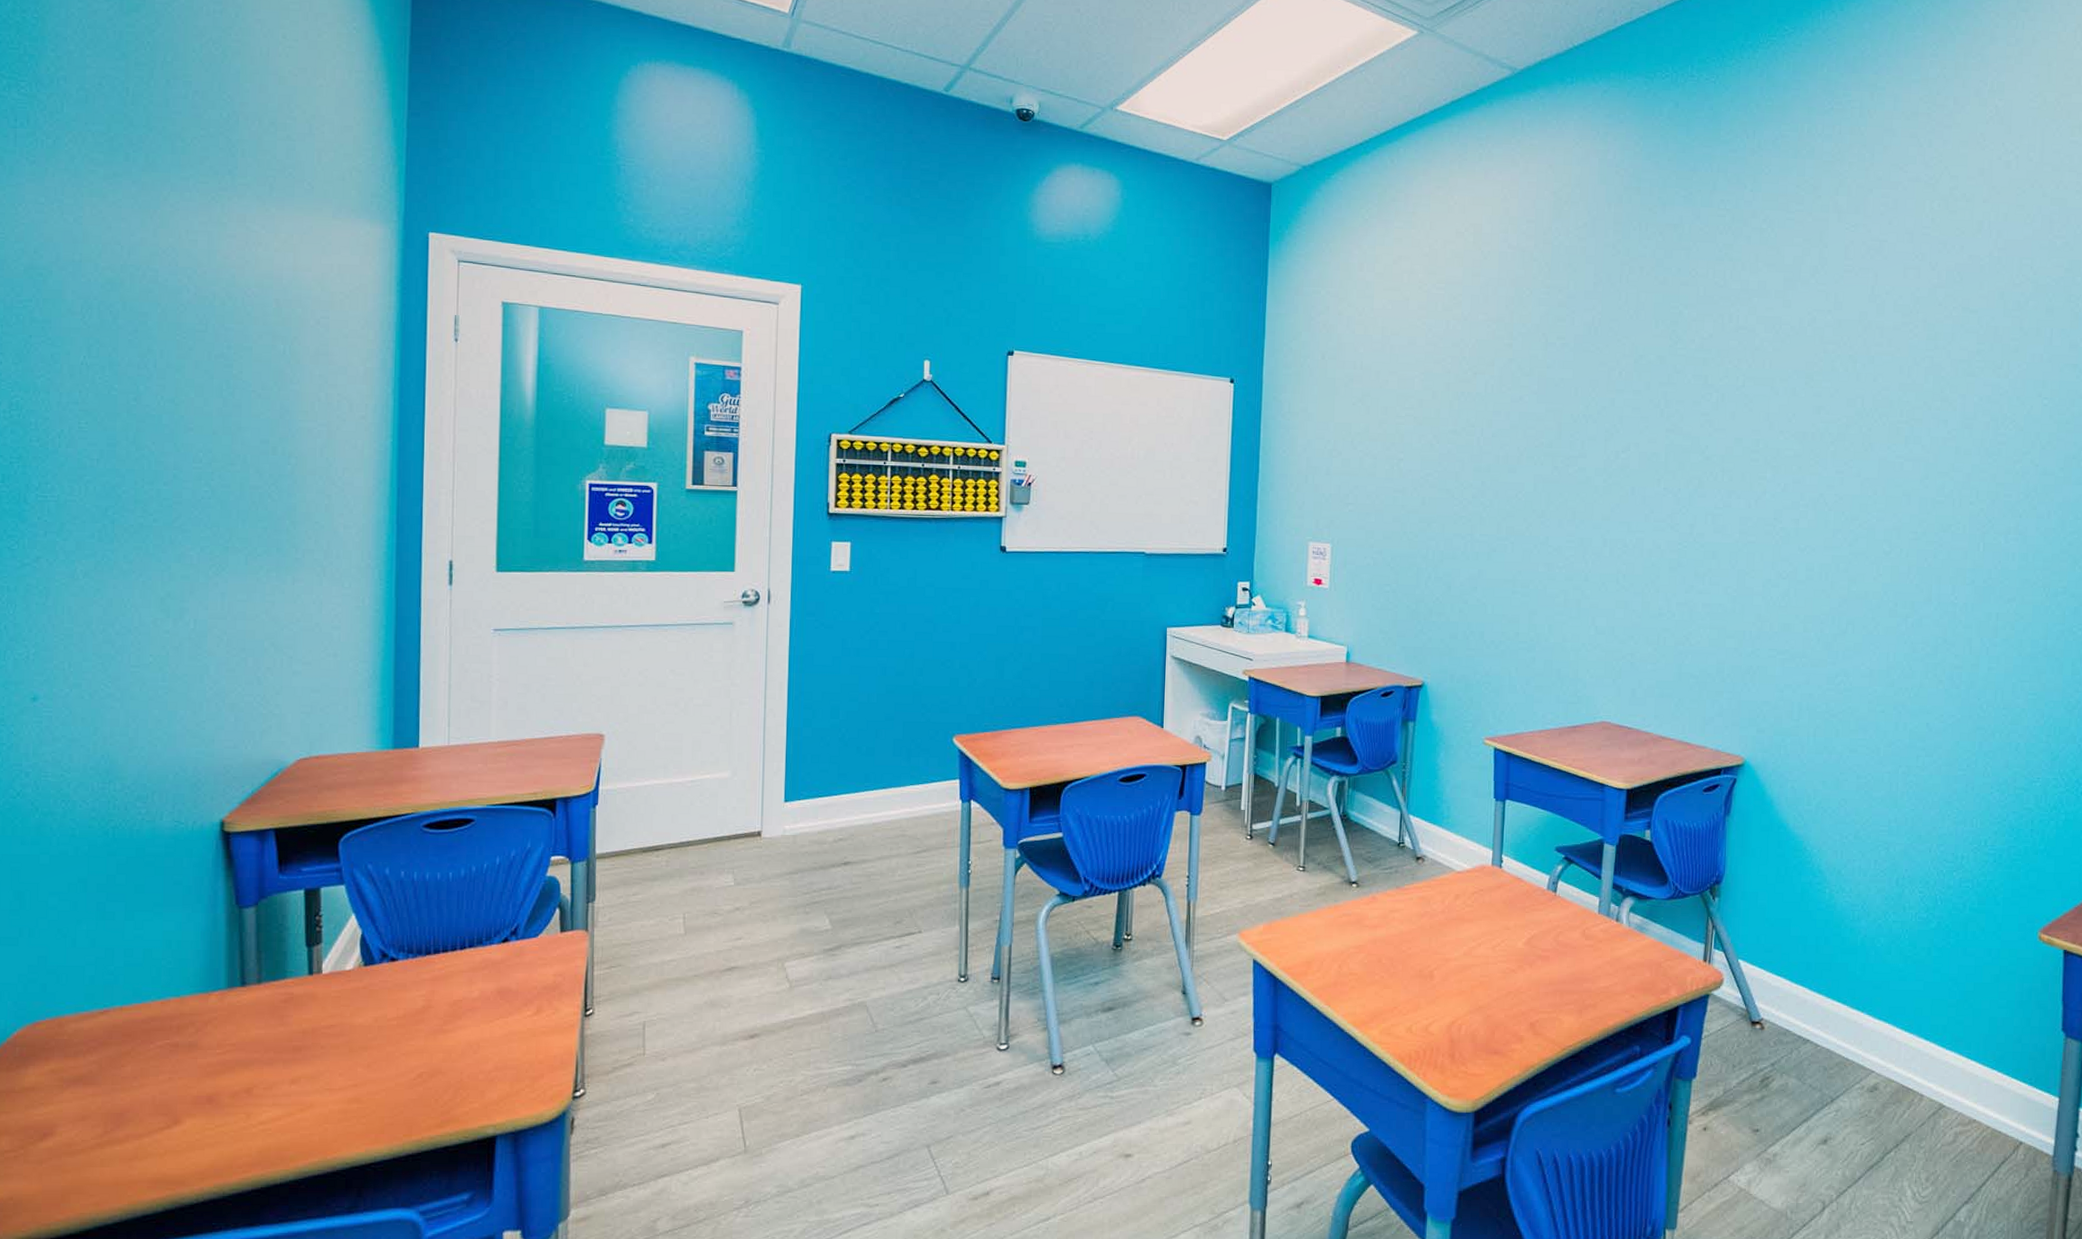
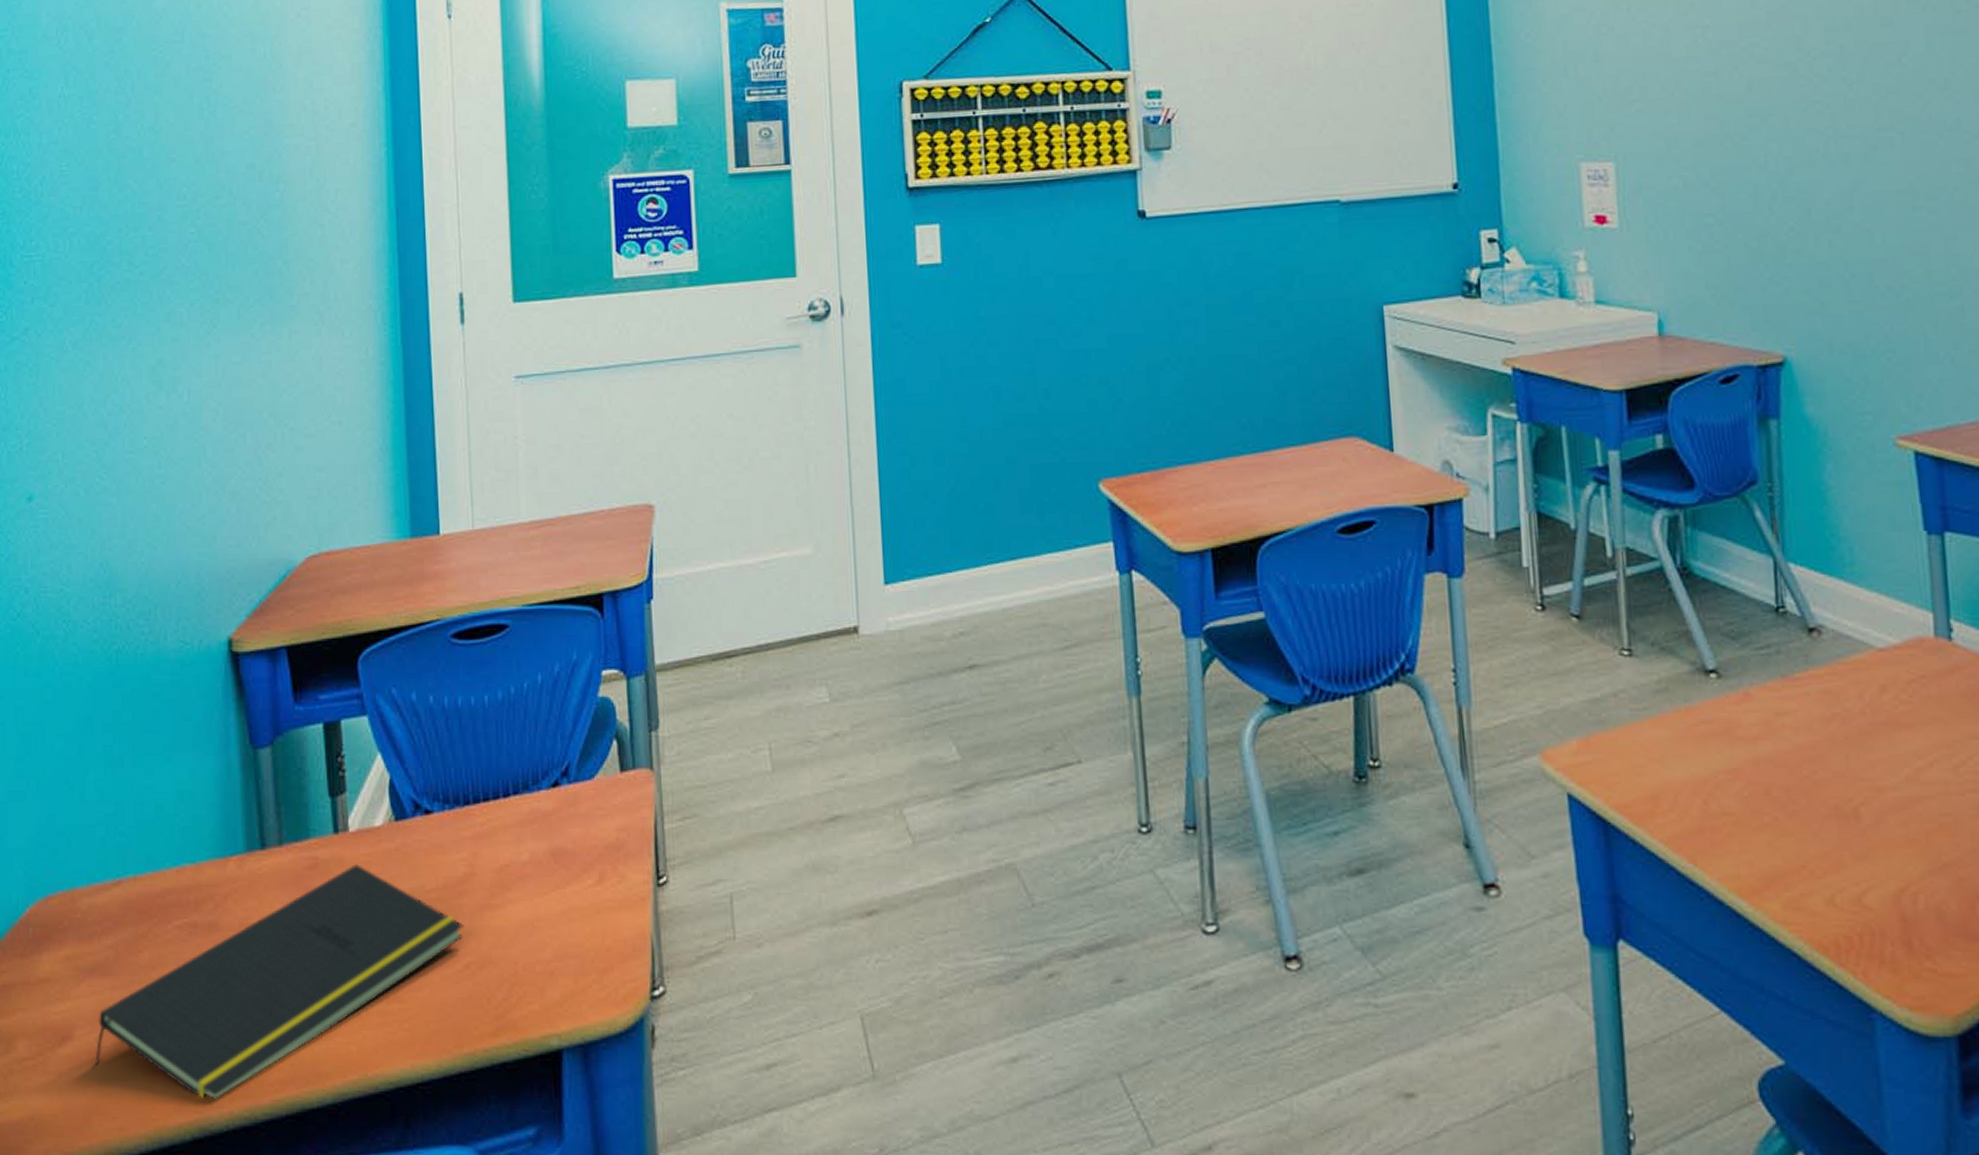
notepad: none [75,999,419,1179] -> present [95,864,464,1099]

